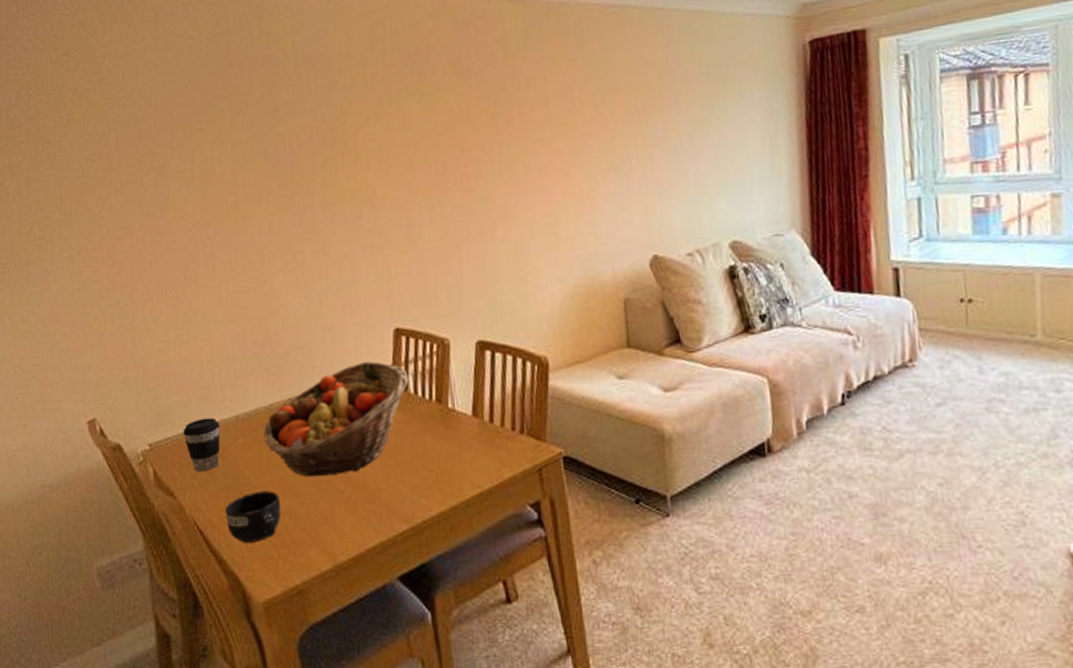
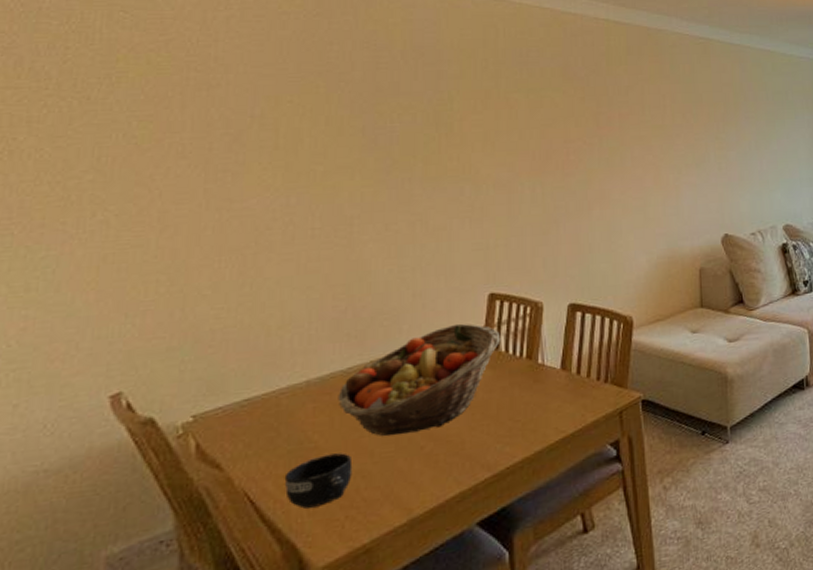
coffee cup: present [183,417,221,472] -> none [239,384,286,441]

